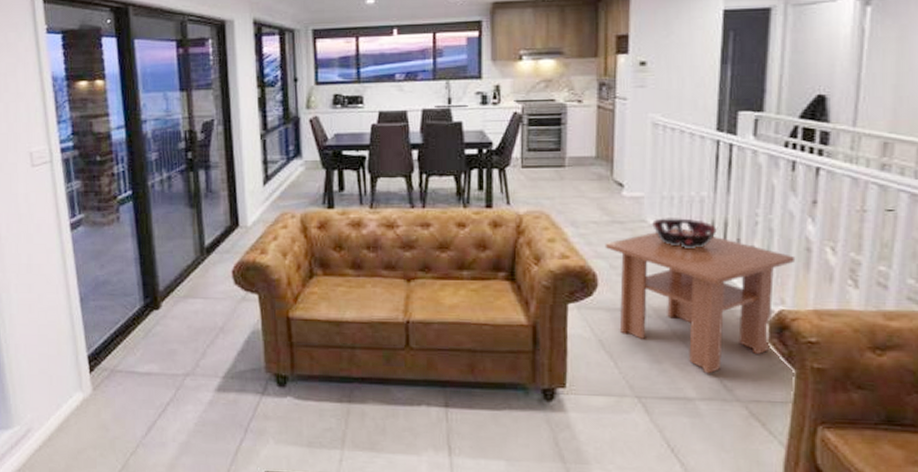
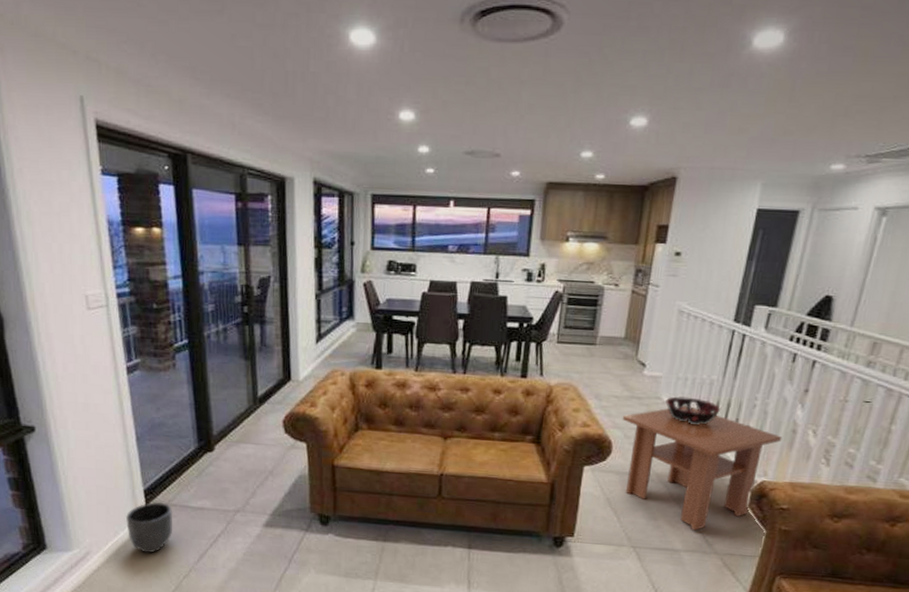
planter: none [68,369,119,428] -> present [125,502,173,554]

